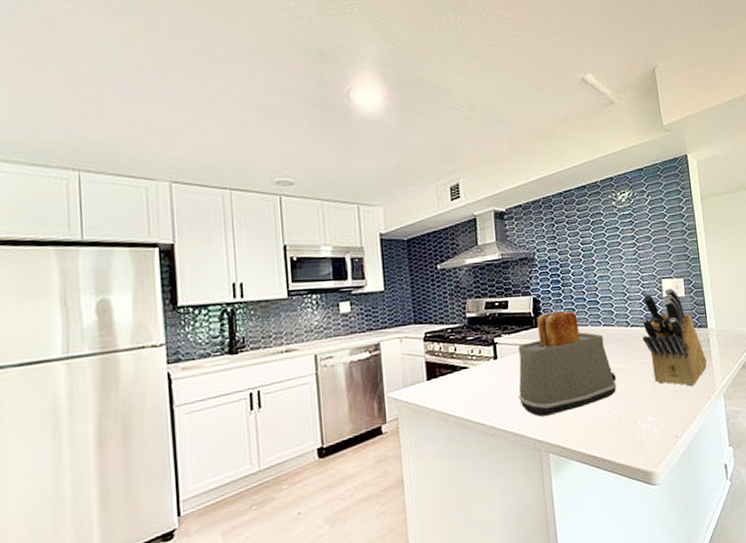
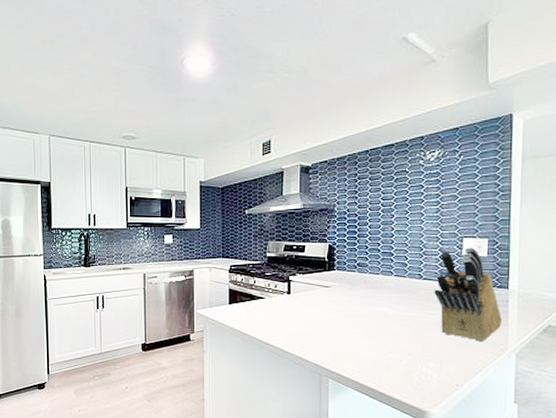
toaster: present [518,311,617,417] -> none [306,259,402,348]

